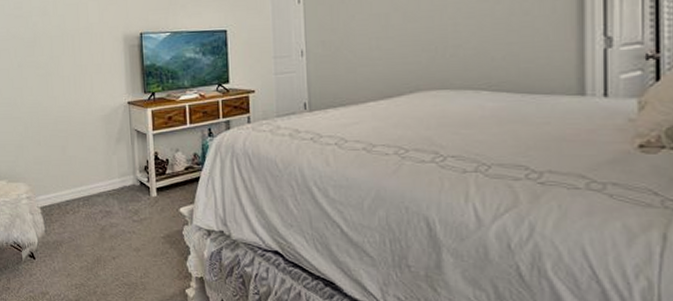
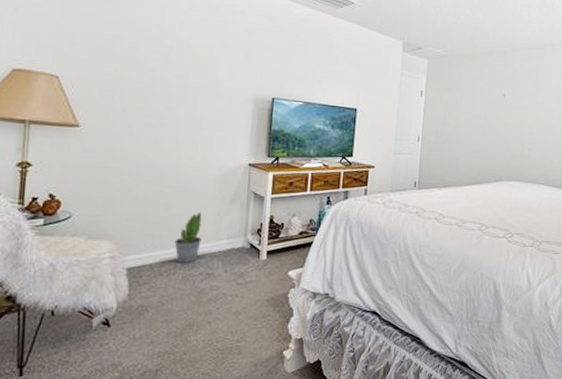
potted plant: none [74,152,97,203] -> present [174,211,202,264]

